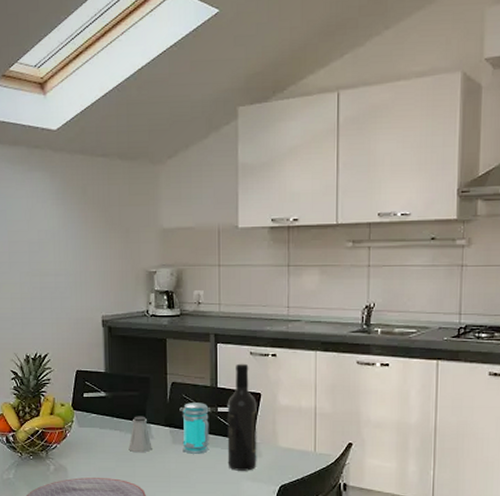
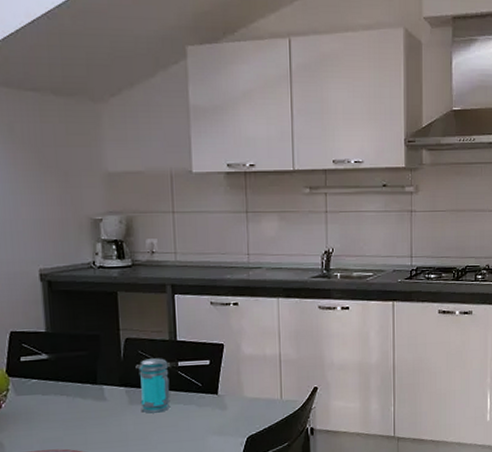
saltshaker: present [128,416,152,453] -> none [78,377,106,418]
wine bottle: present [227,363,257,471] -> none [188,314,223,427]

